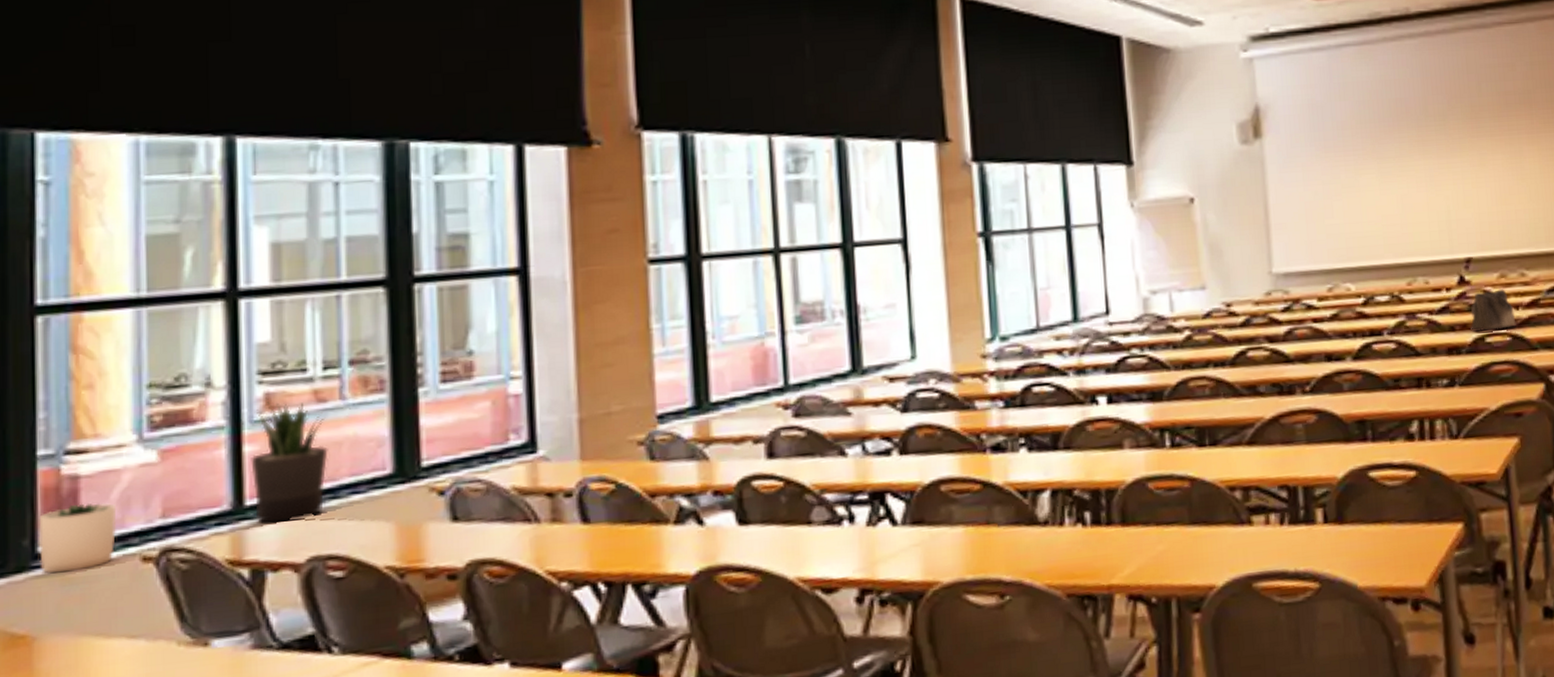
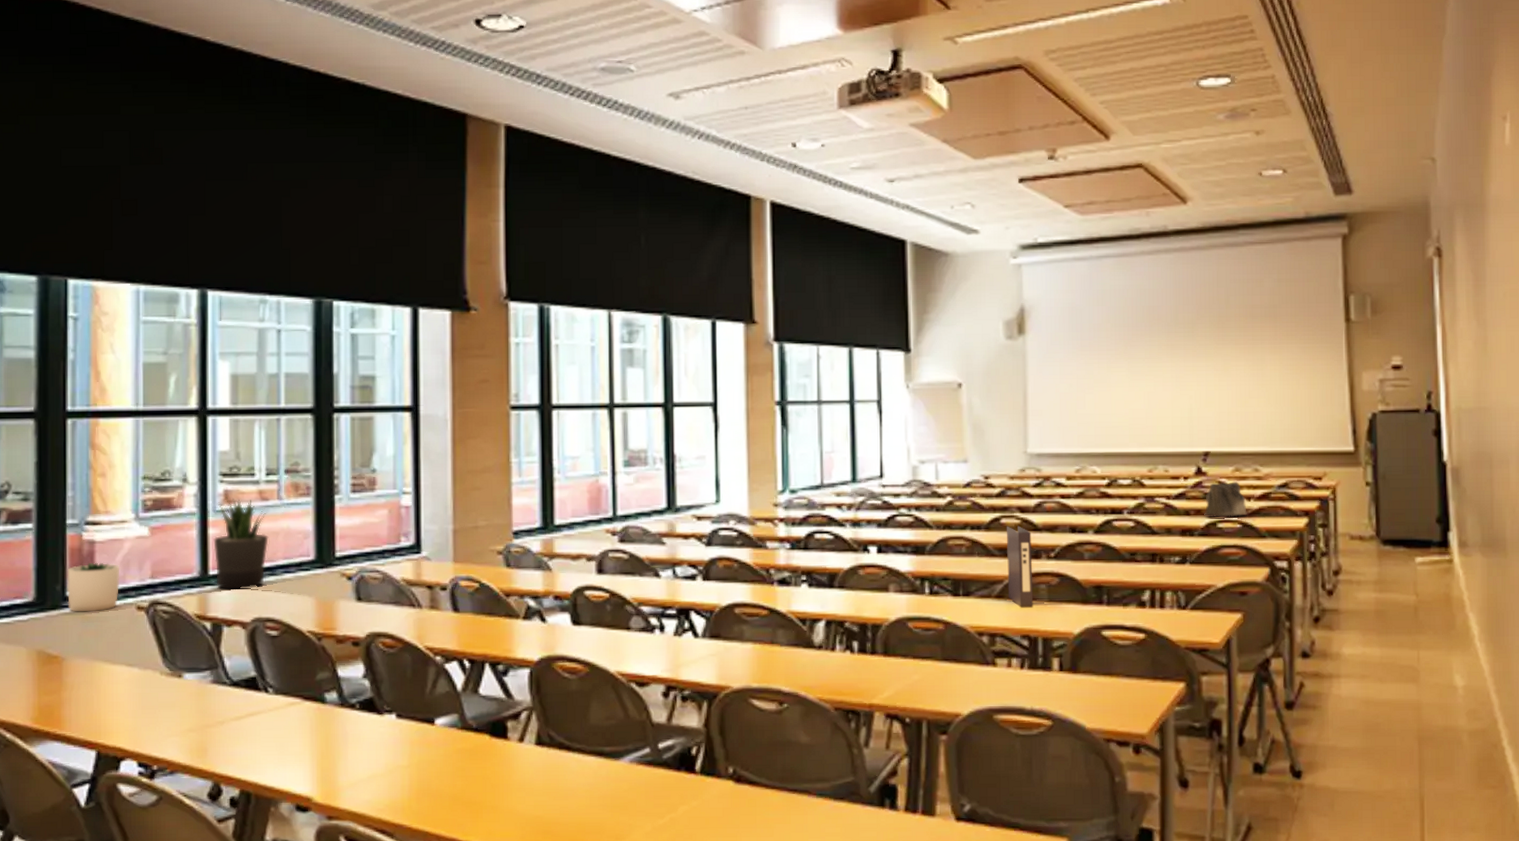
binder: none [1253,358,1291,454] -> present [1006,526,1034,608]

